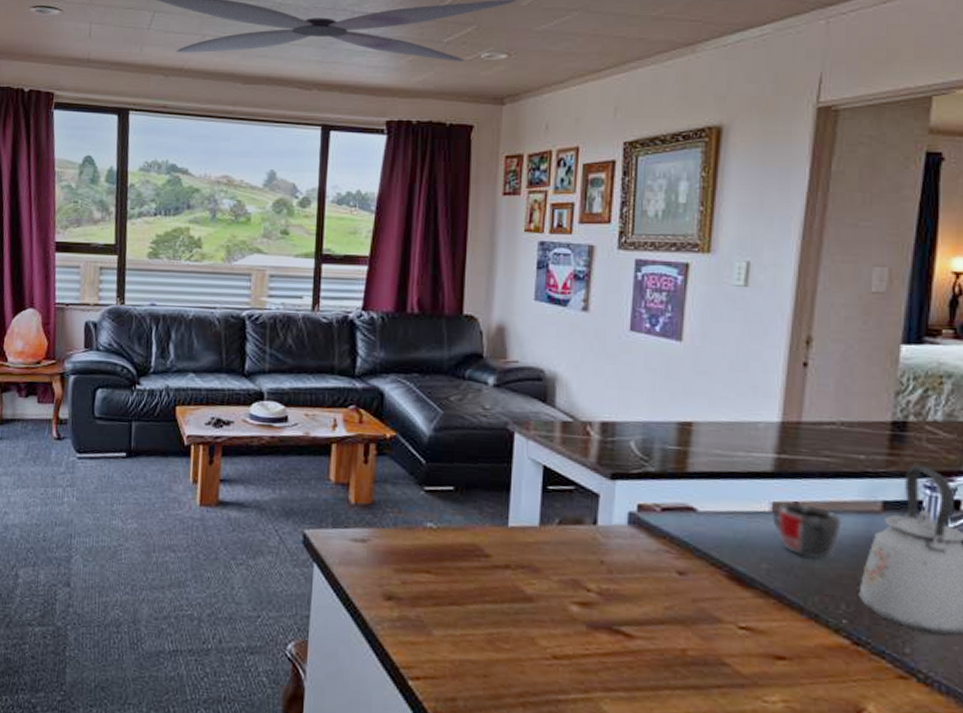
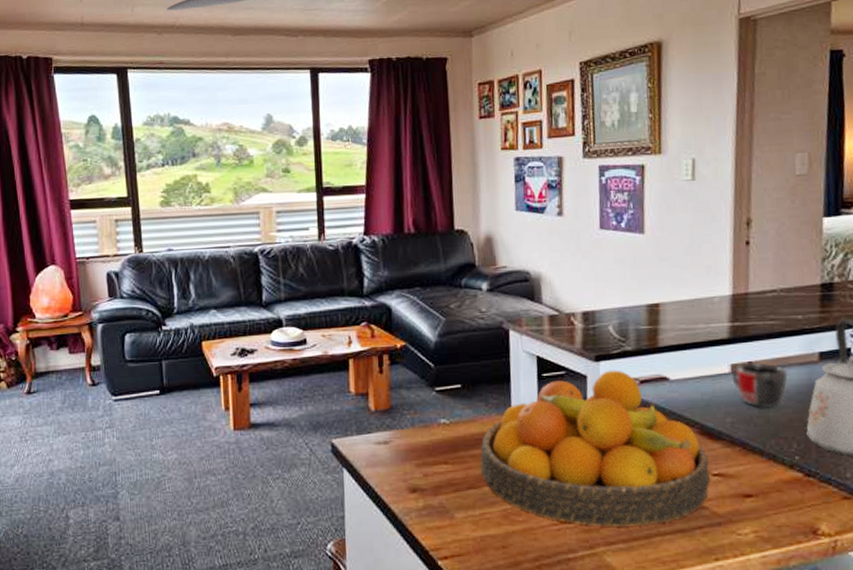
fruit bowl: none [467,491,735,675] -> present [480,370,710,527]

